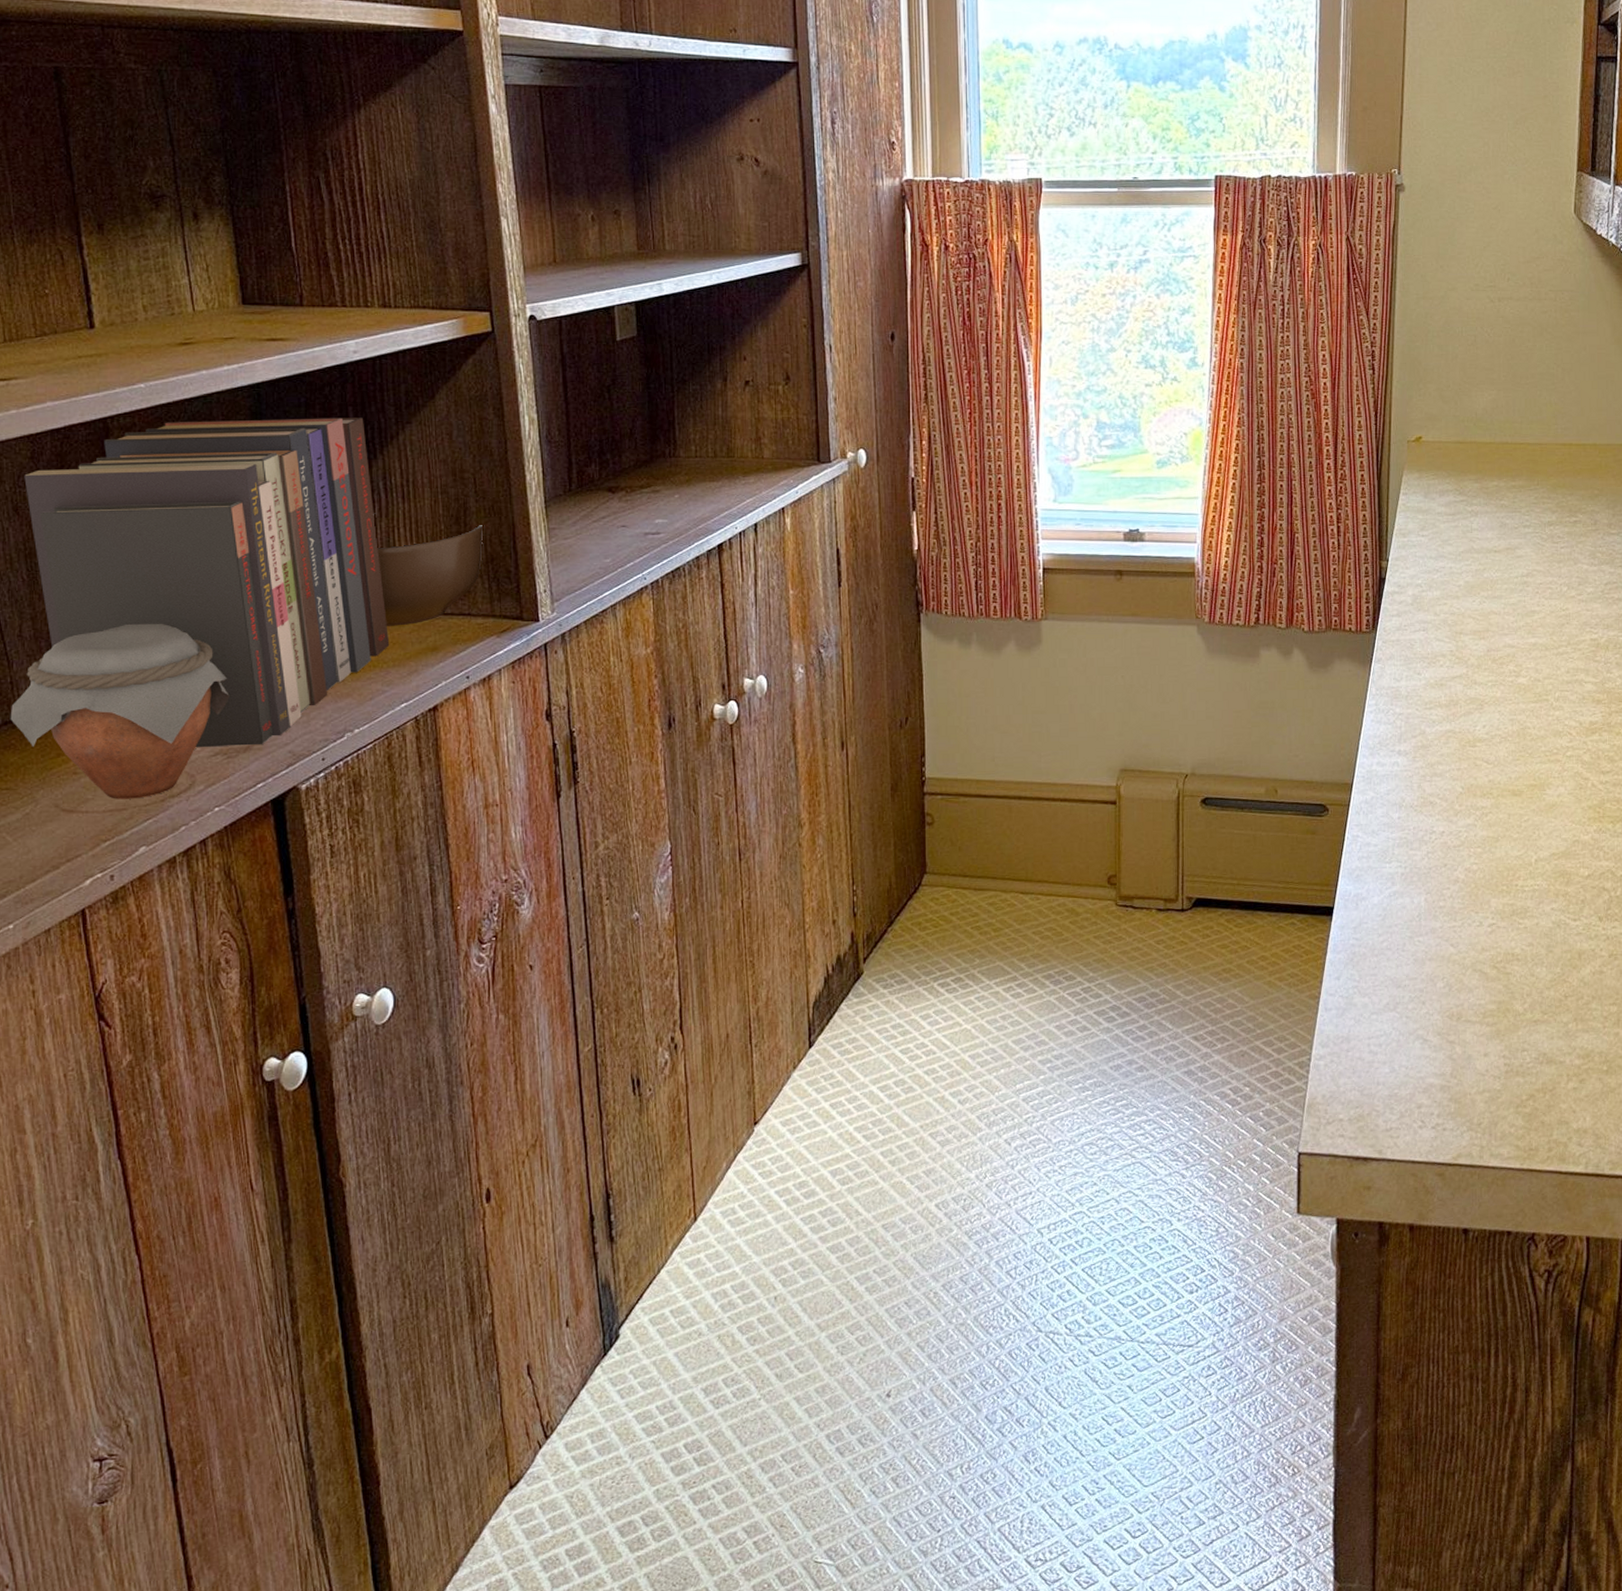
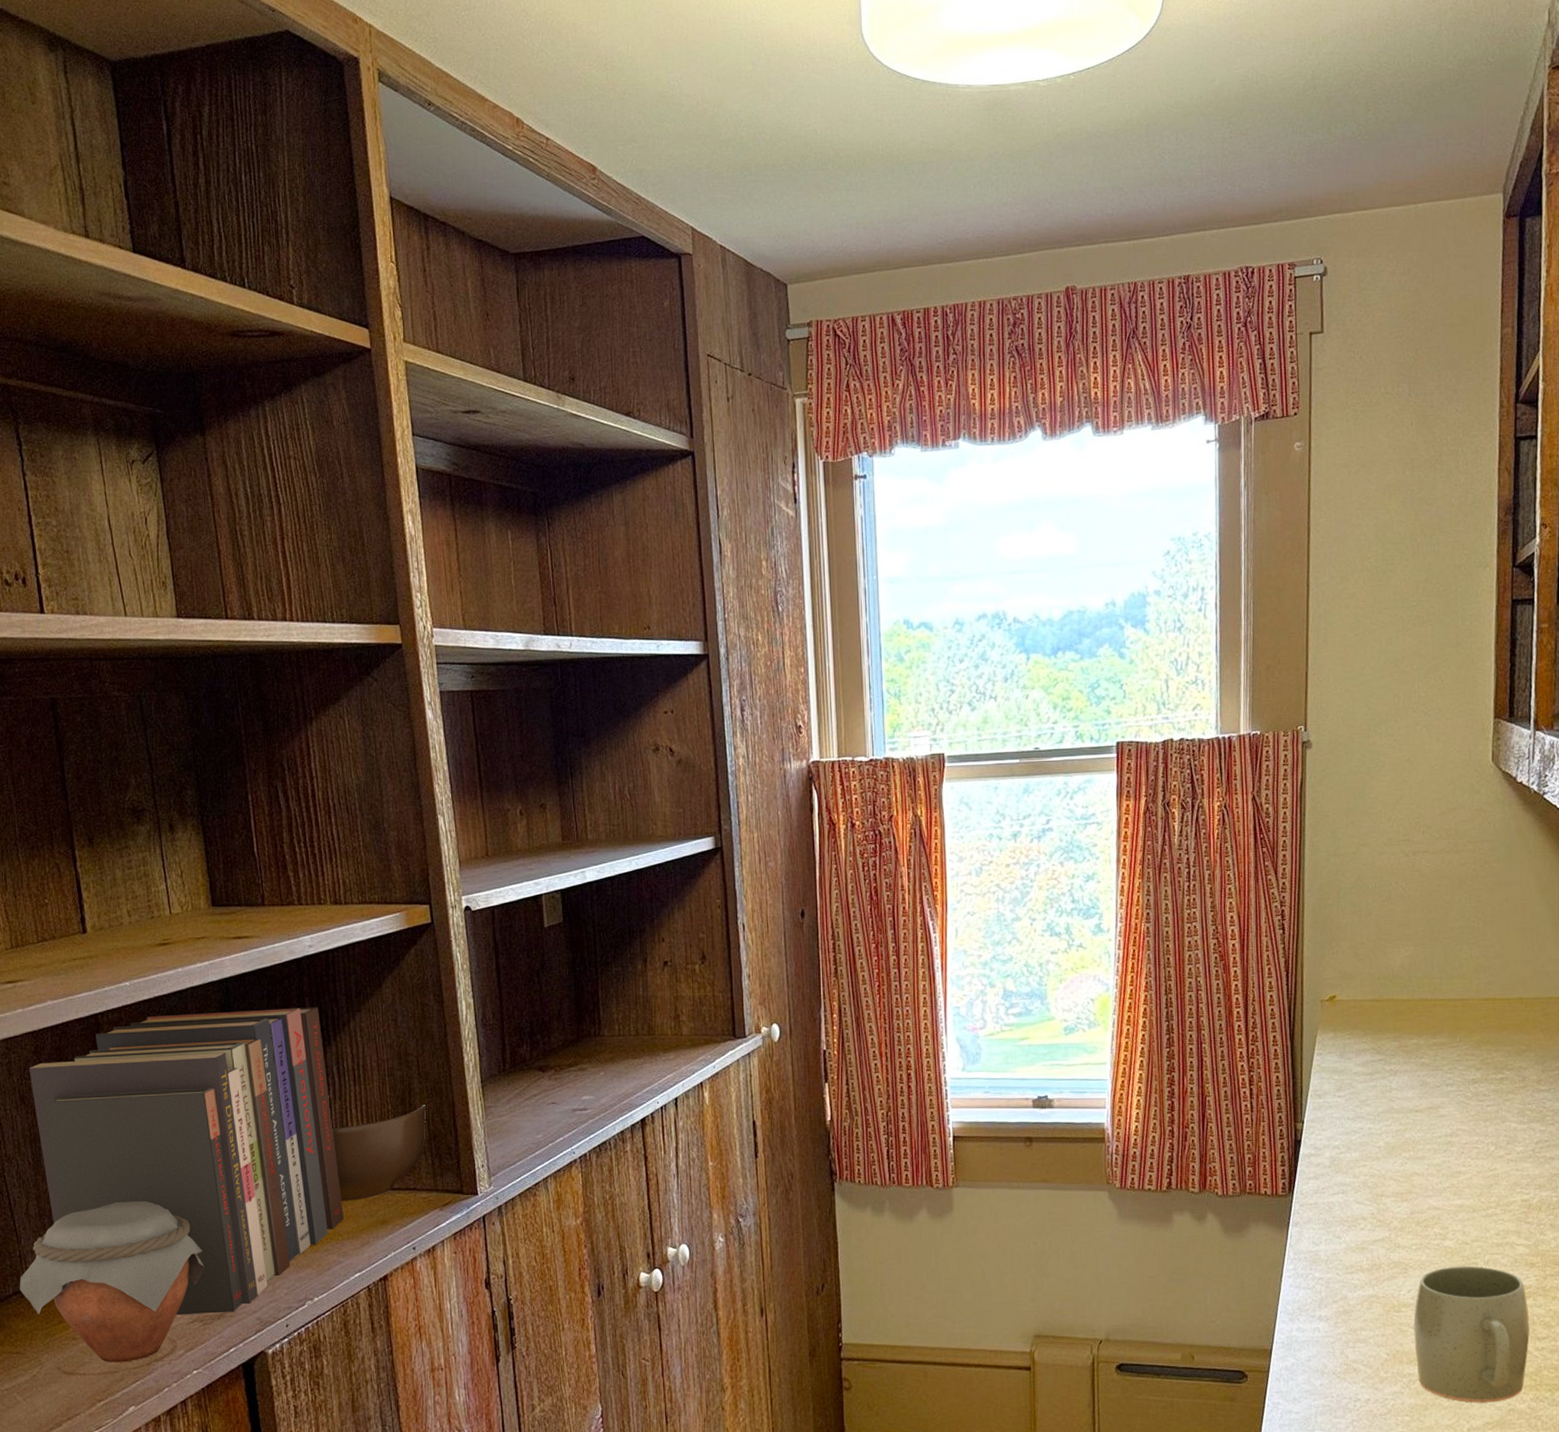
mug: none [1487,702,1595,835] -> present [1413,1265,1530,1403]

